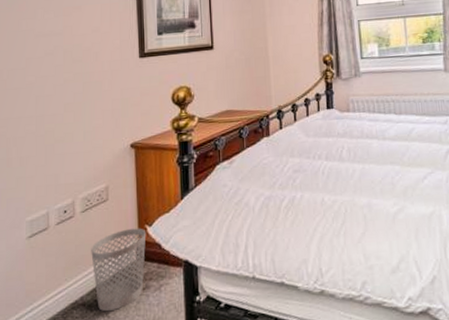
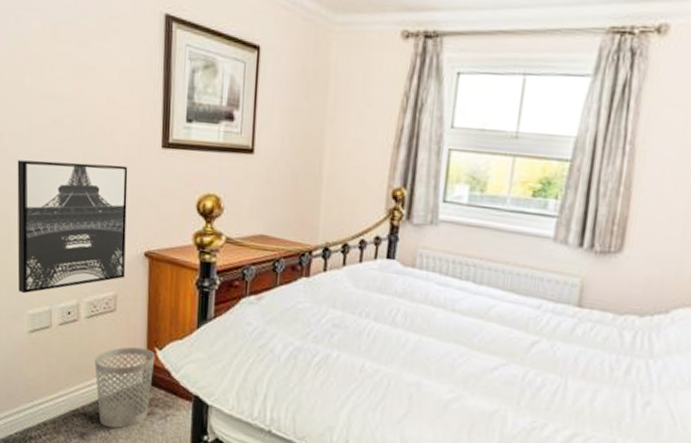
wall art: none [15,77,114,204] -> present [17,160,128,294]

